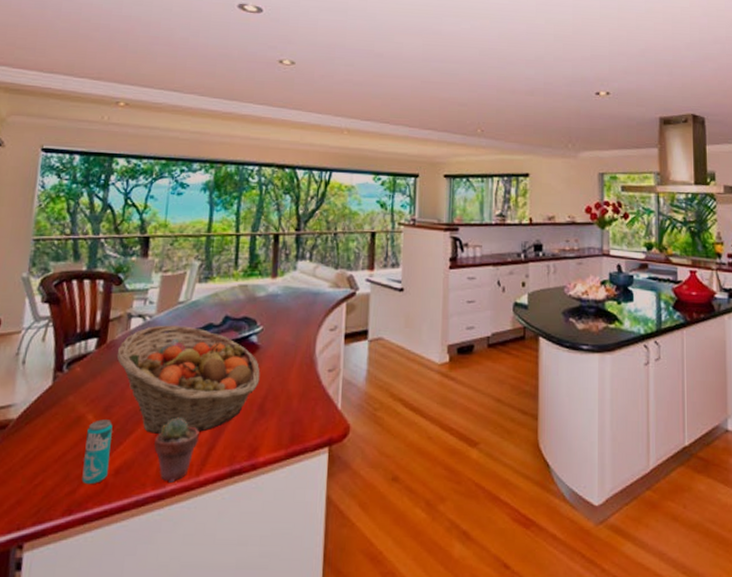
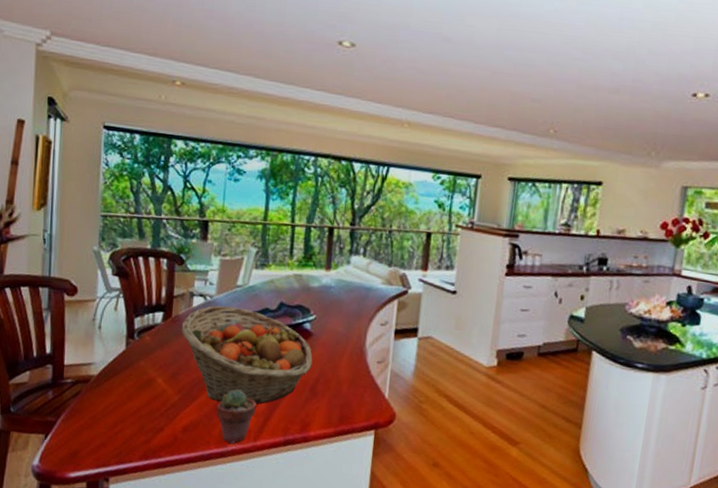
beverage can: present [82,419,113,485] -> none [155,384,180,438]

